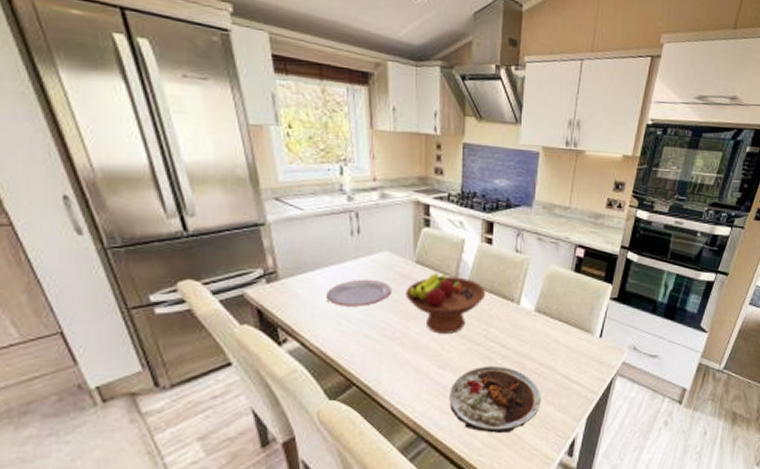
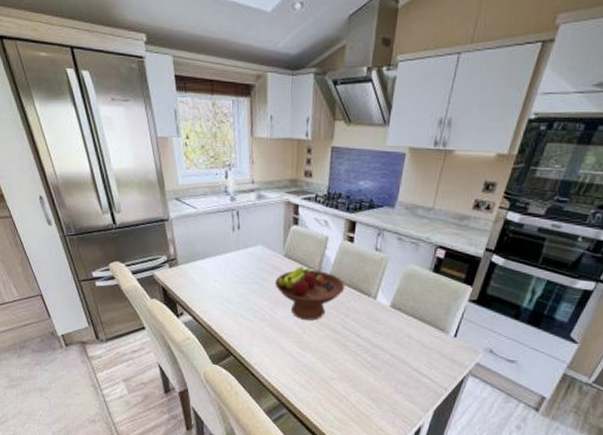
plate: present [326,279,392,307] -> none [212,268,264,291]
plate: present [449,365,541,433] -> none [308,351,391,412]

